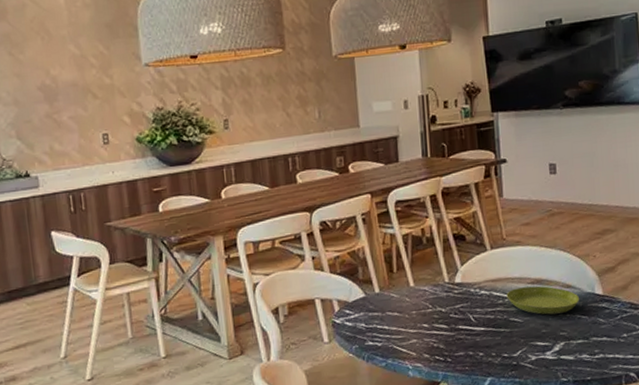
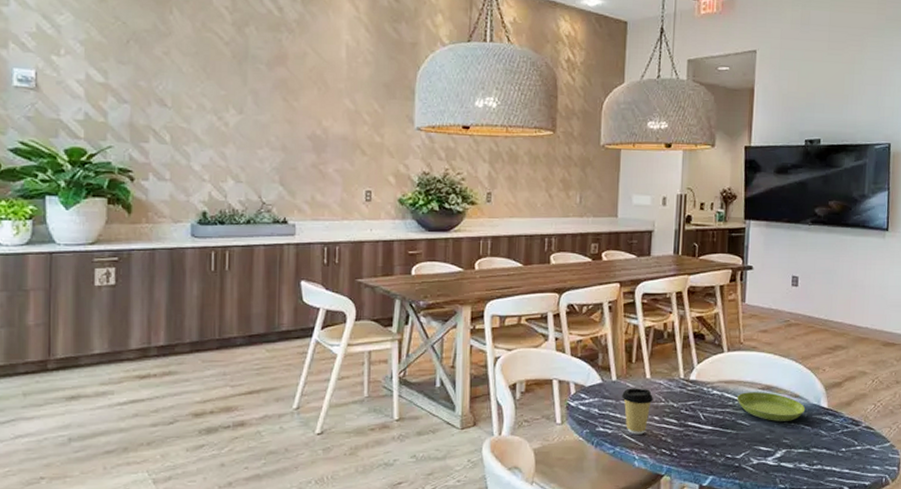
coffee cup: none [387,297,420,345] -> present [622,388,653,435]

